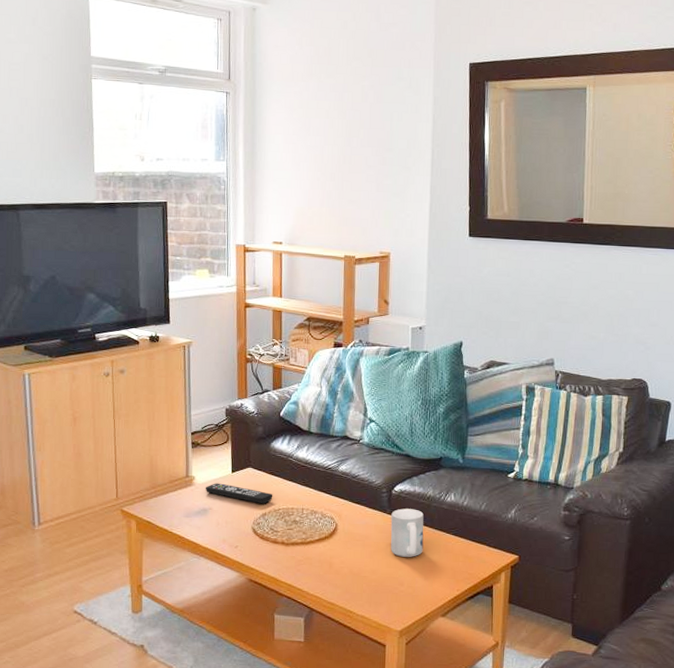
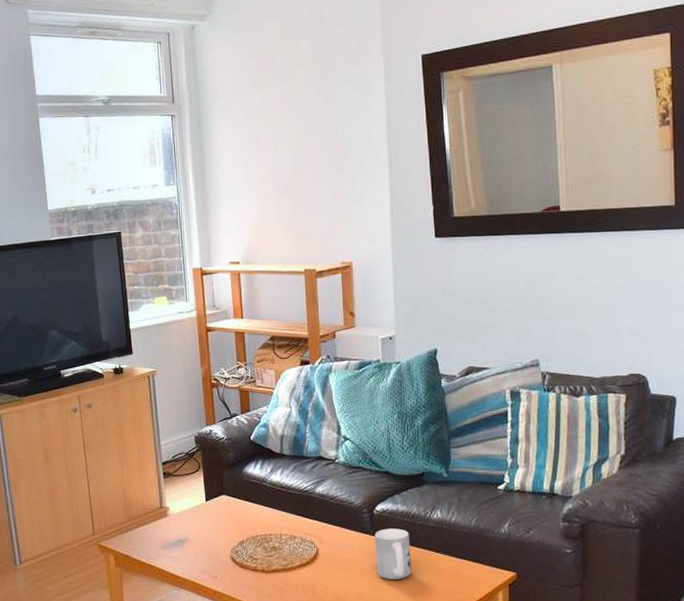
remote control: present [205,483,273,504] -> none [180,512,250,532]

